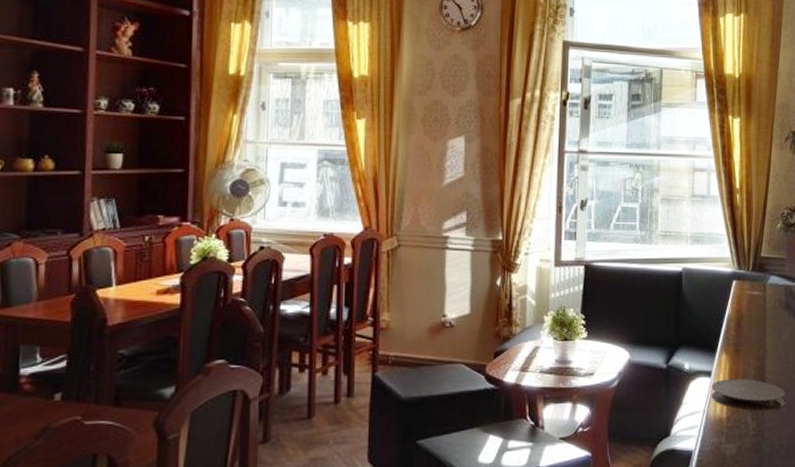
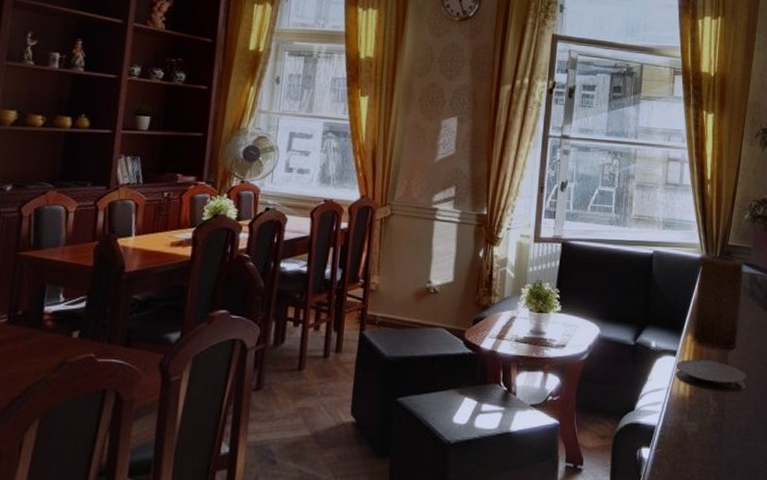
candle: none [727,268,778,367] -> present [692,254,744,350]

